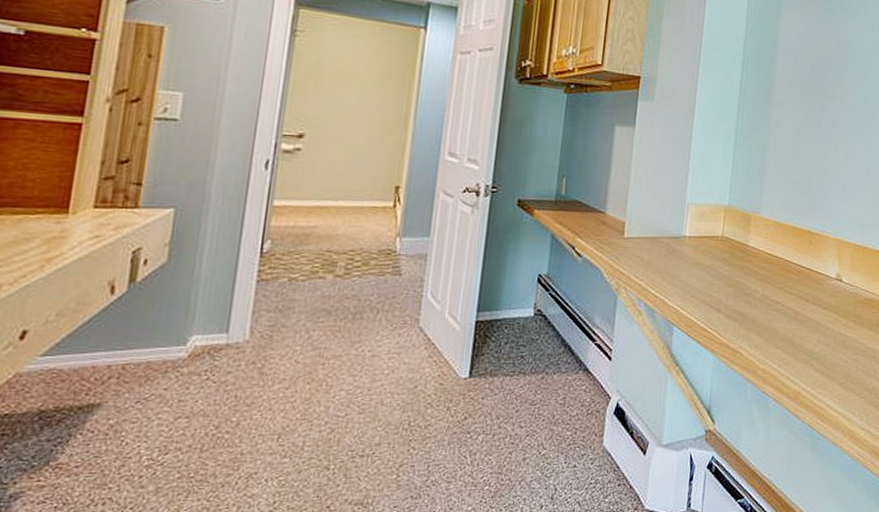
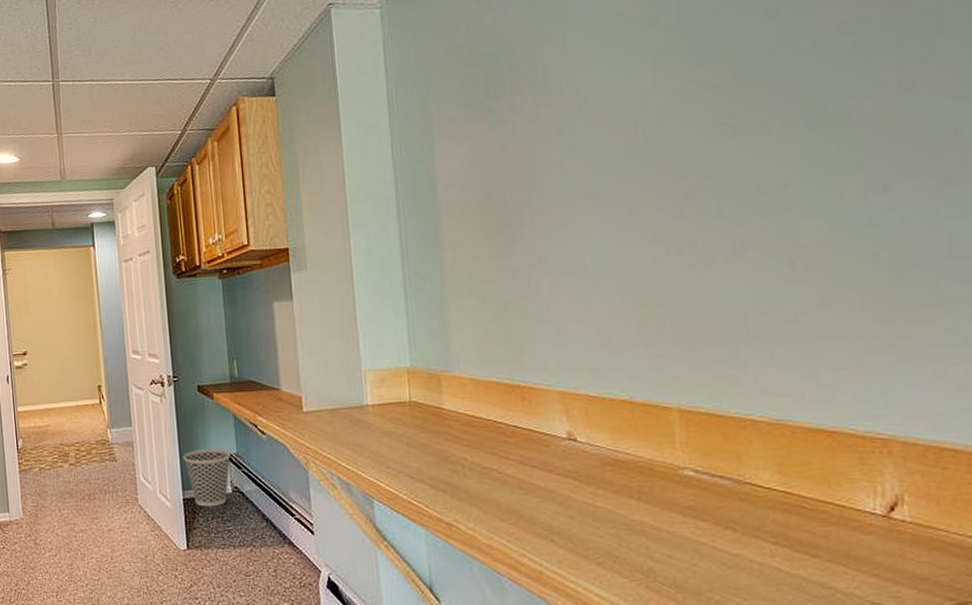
wastebasket: none [485,267,541,331] -> present [183,448,231,507]

